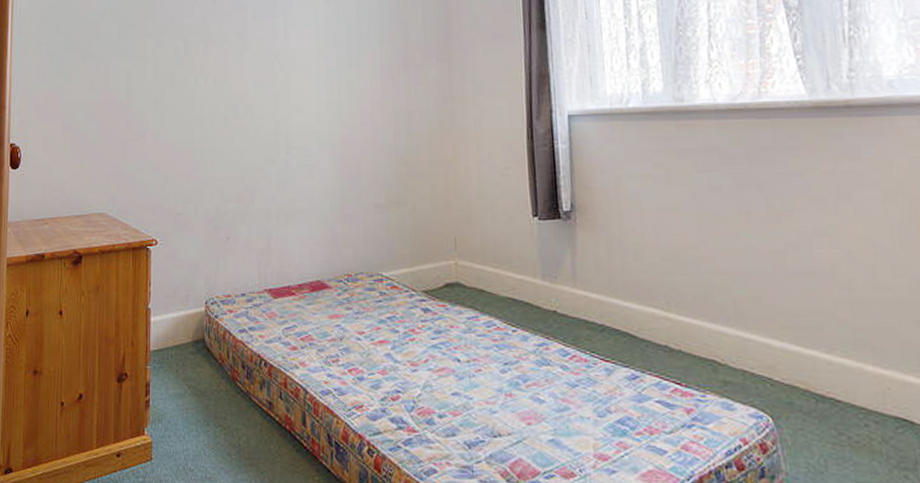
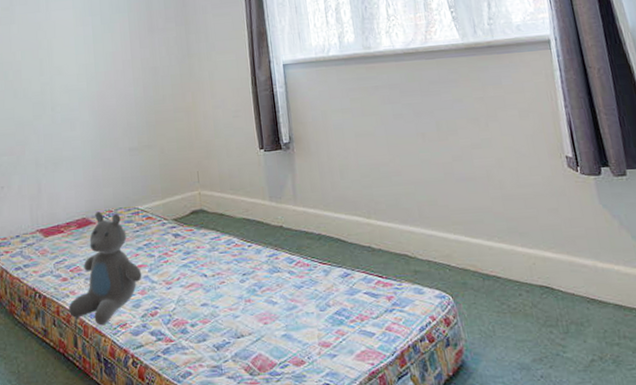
stuffed animal: none [297,275,383,405] -> present [68,211,142,326]

